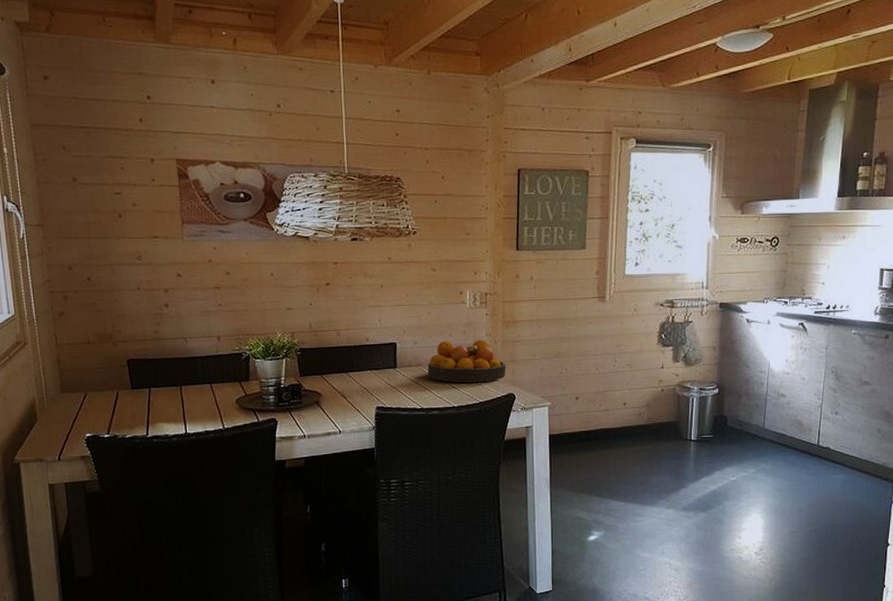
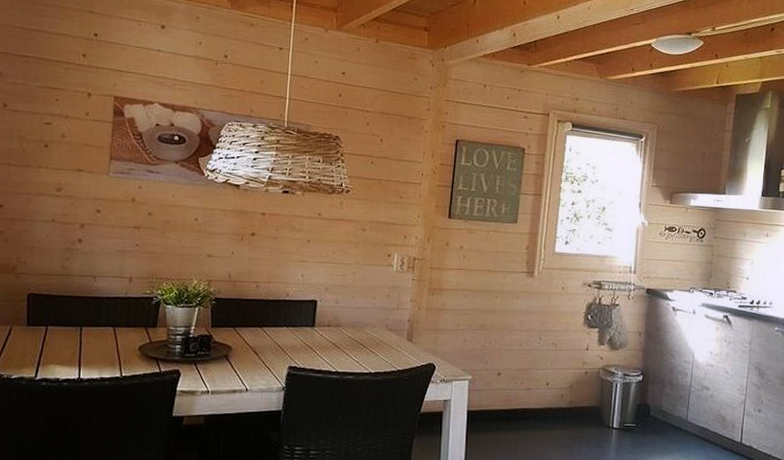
fruit bowl: present [427,339,506,383] -> none [346,303,428,350]

